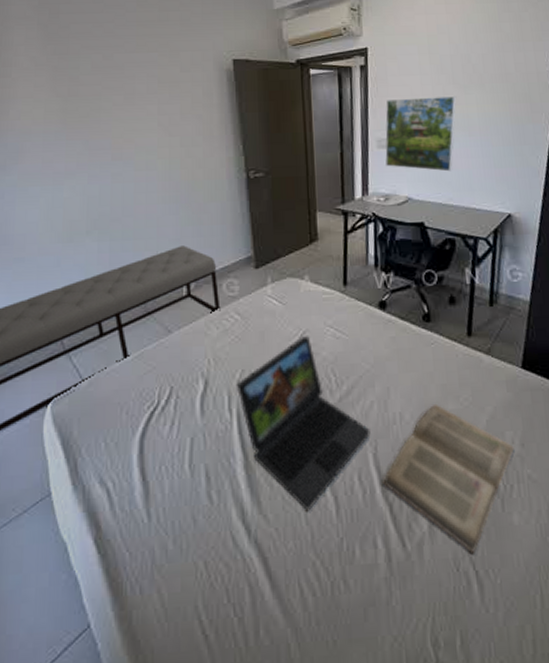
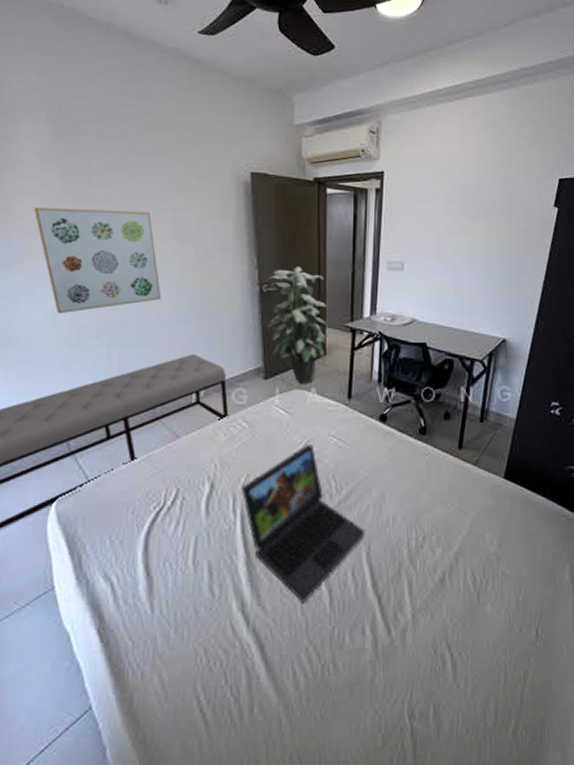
wall art: none [27,106,150,212] -> present [33,207,162,314]
indoor plant: none [254,150,320,272] -> present [267,267,329,384]
book: present [383,403,514,555] -> none [374,508,492,640]
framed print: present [385,96,457,172] -> none [394,223,465,297]

